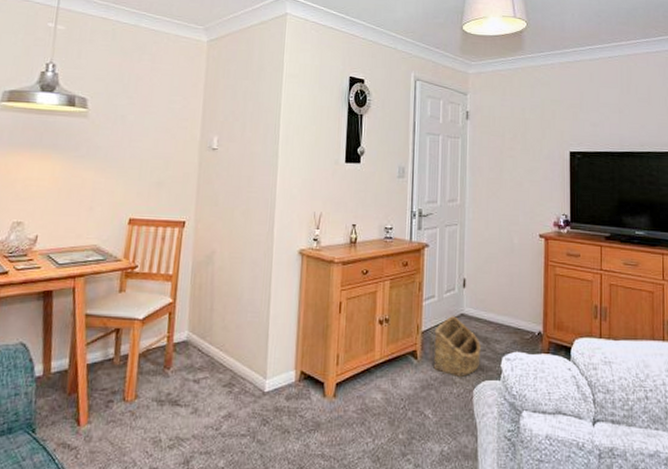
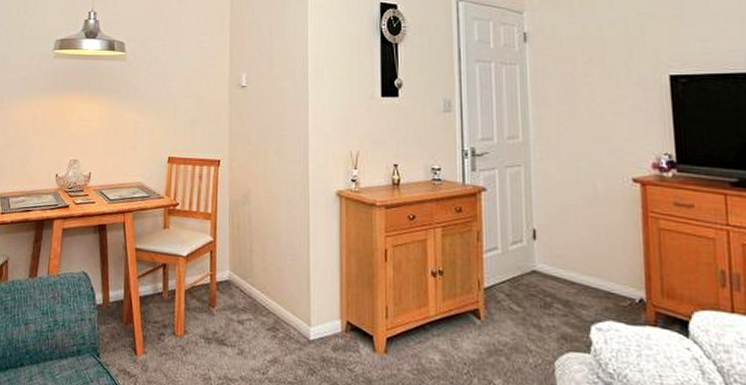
basket: present [433,316,481,377] -> none [500,272,562,345]

